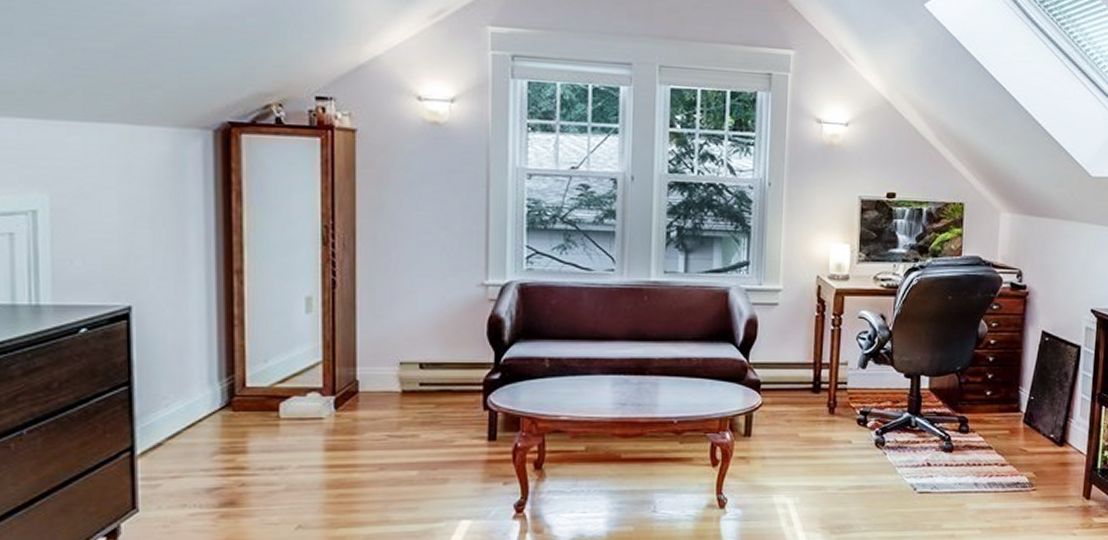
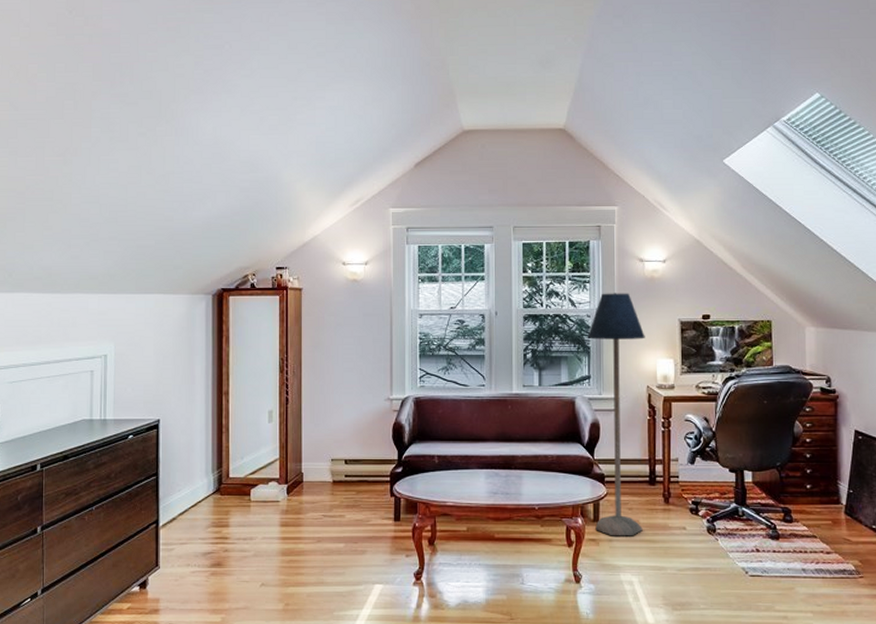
floor lamp: none [746,159,819,453] -> present [587,293,645,536]

